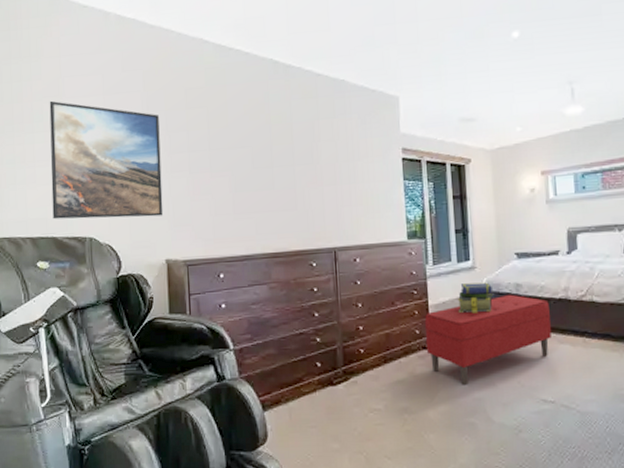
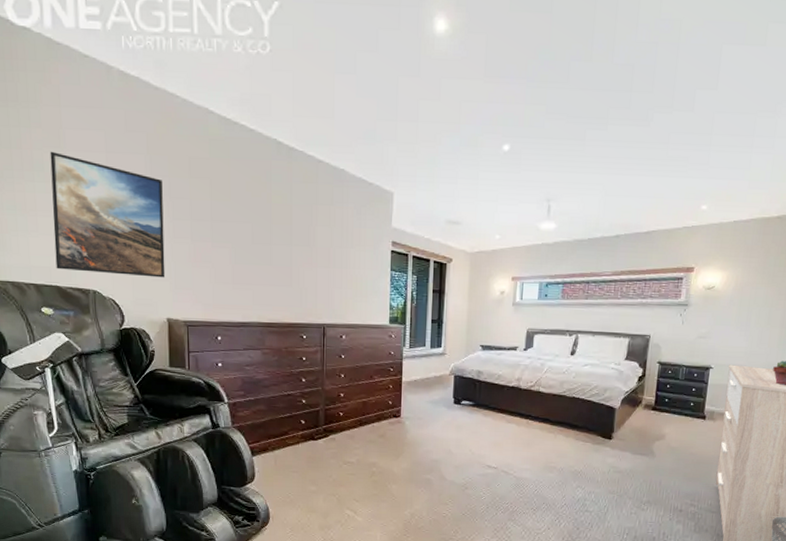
bench: present [424,294,551,385] -> none [397,379,503,449]
stack of books: present [457,282,493,313] -> none [426,366,458,392]

